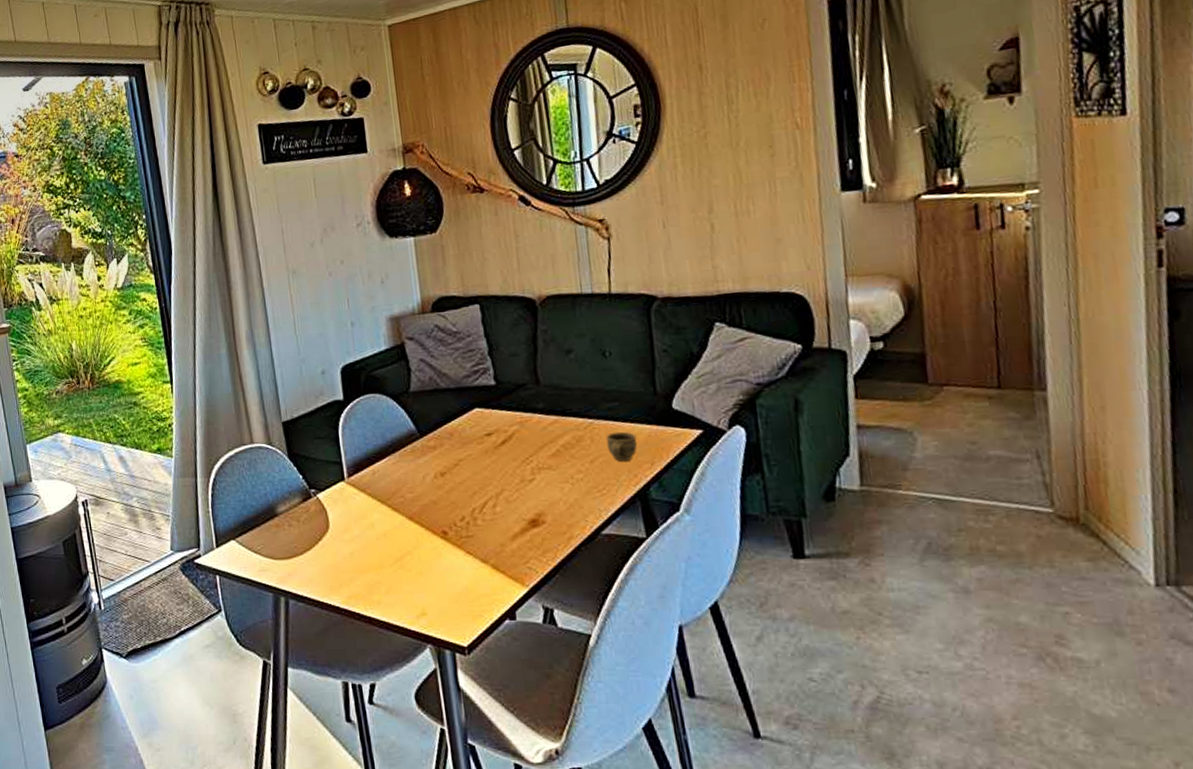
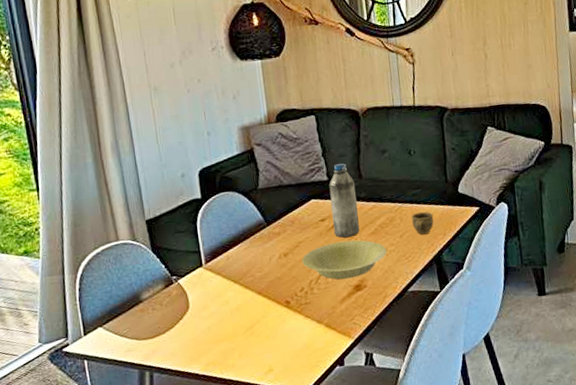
bowl: none [463,462,572,511] -> present [302,240,387,280]
water bottle: none [496,364,537,458] -> present [329,163,360,238]

